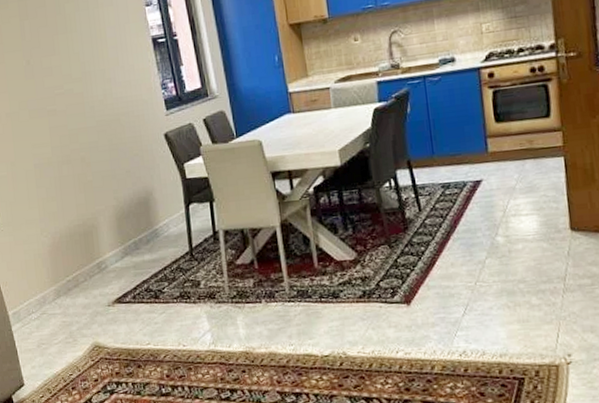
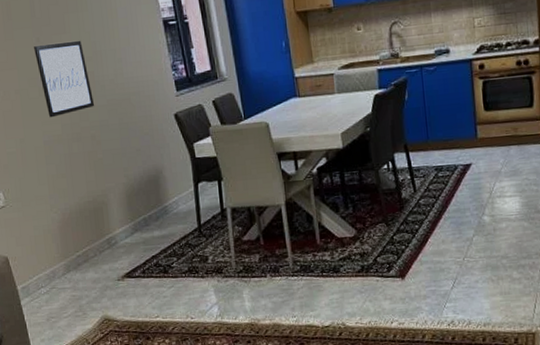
wall art: none [24,61,85,141] -> present [34,40,95,118]

